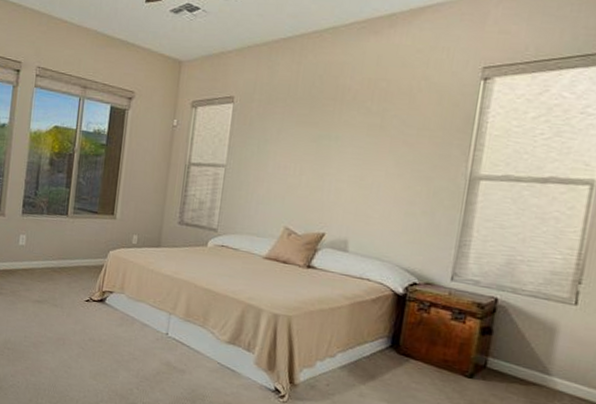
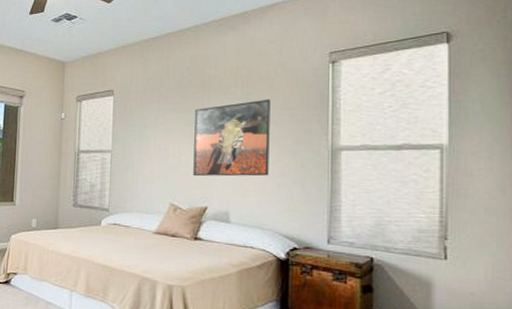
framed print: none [313,117,409,203] -> present [193,99,271,177]

